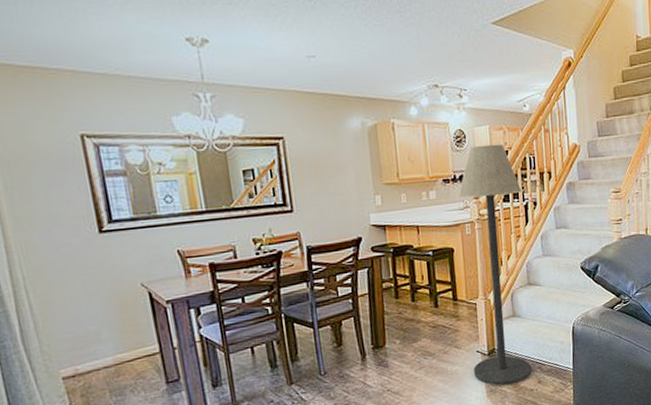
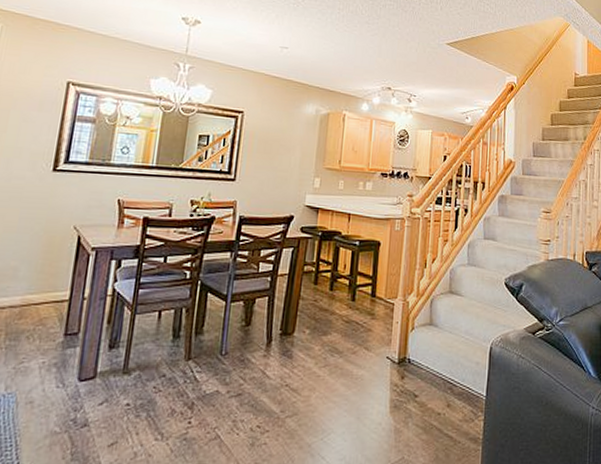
floor lamp: present [458,144,532,386] -> none [380,147,454,403]

